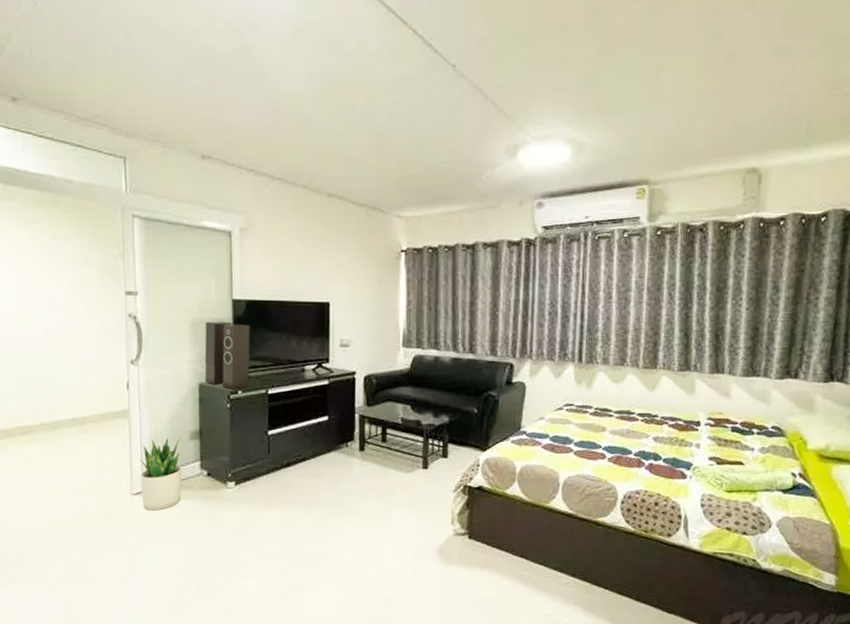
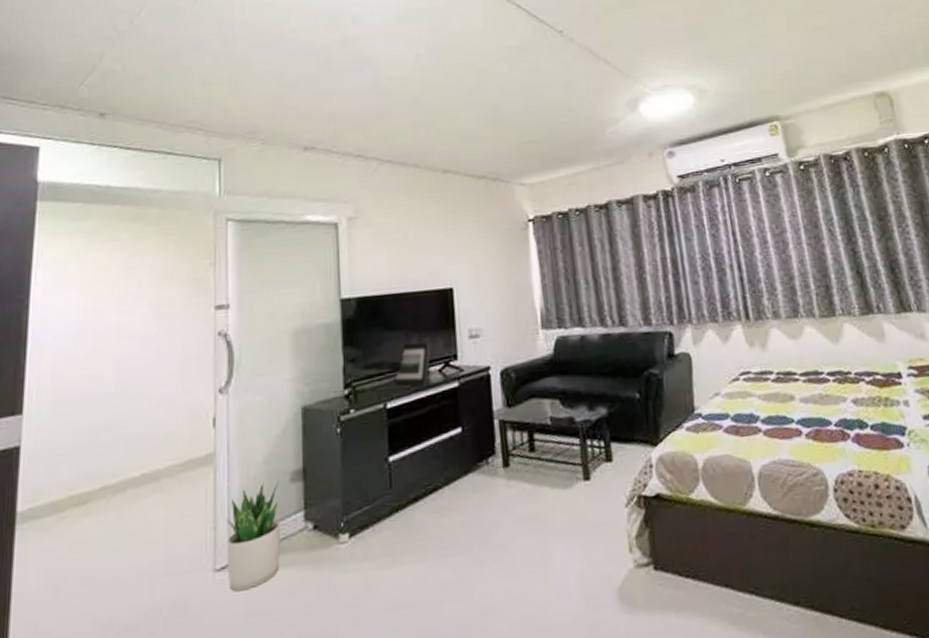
speaker: present [204,321,250,390] -> none [309,325,364,410]
picture frame: none [272,344,308,379] -> present [390,342,431,386]

